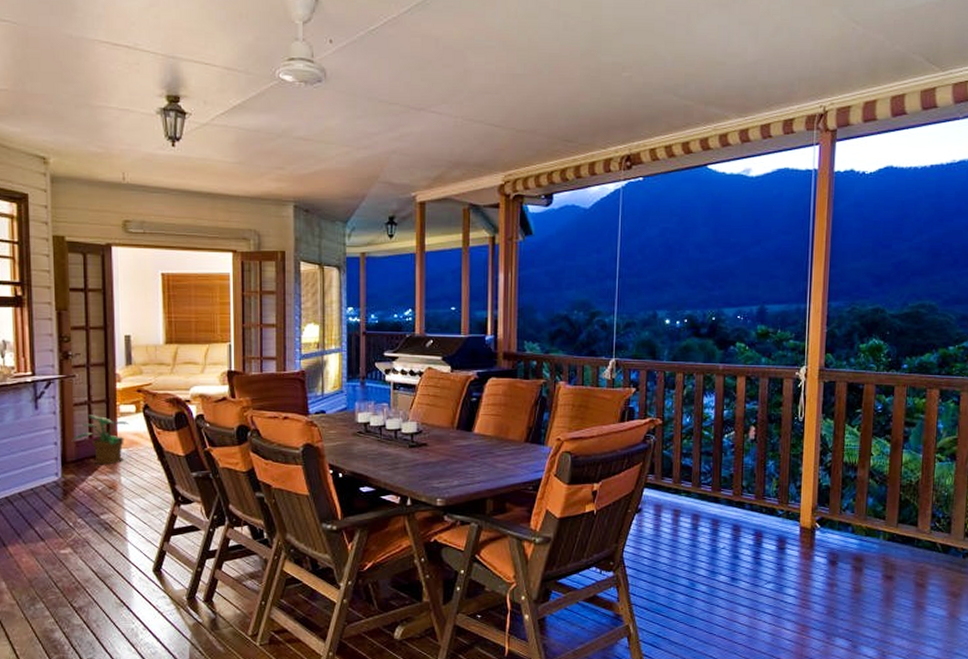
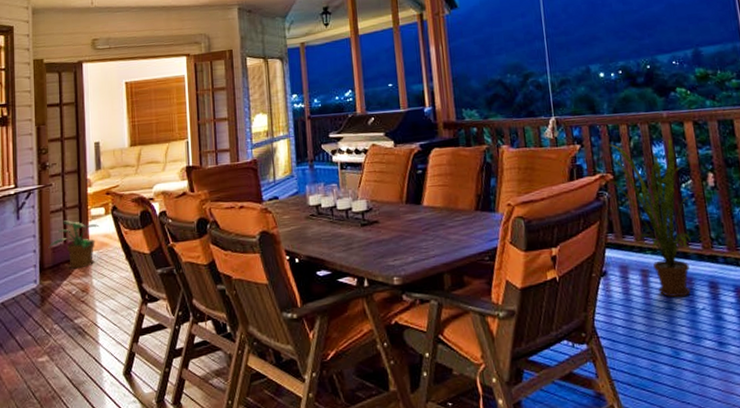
house plant: none [661,389,729,537] -> present [606,137,691,298]

